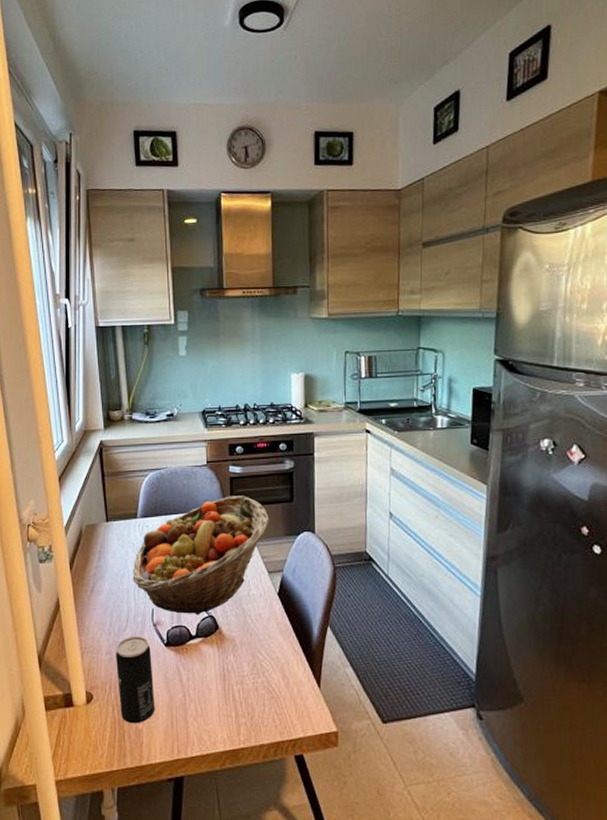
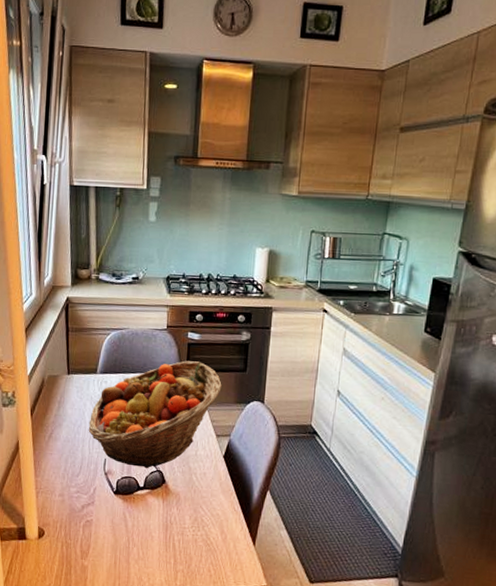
beverage can: present [116,636,155,724] -> none [67,481,101,561]

